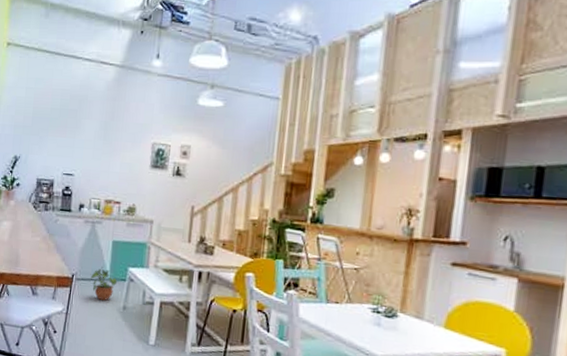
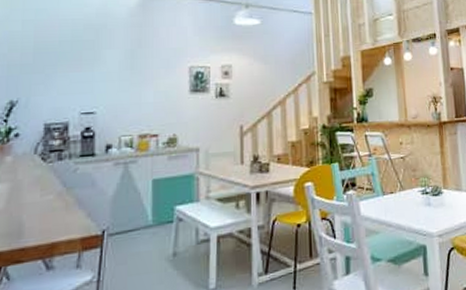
potted plant: present [91,267,118,301] -> none [128,212,163,253]

